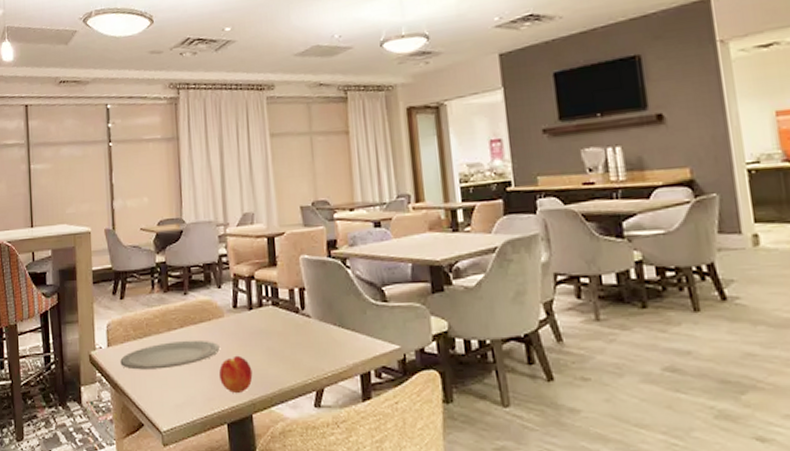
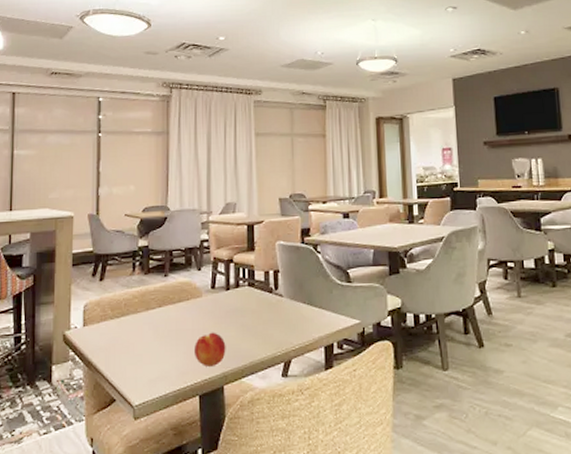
plate: present [120,340,220,370] -> none [95,318,196,348]

